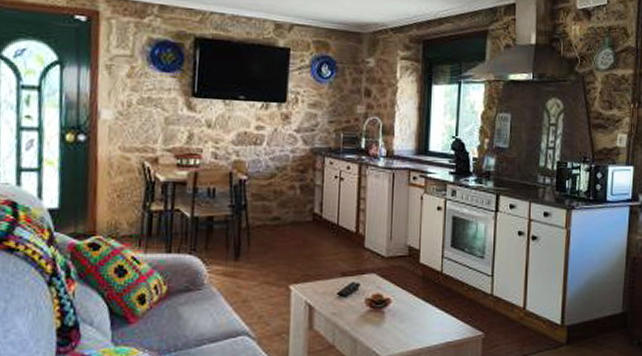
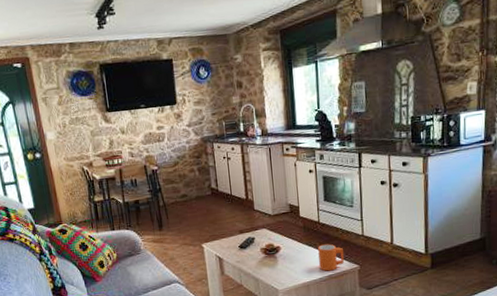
mug: none [435,301,468,337] -> present [318,244,344,271]

